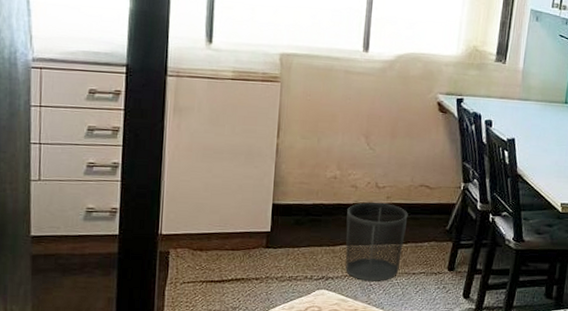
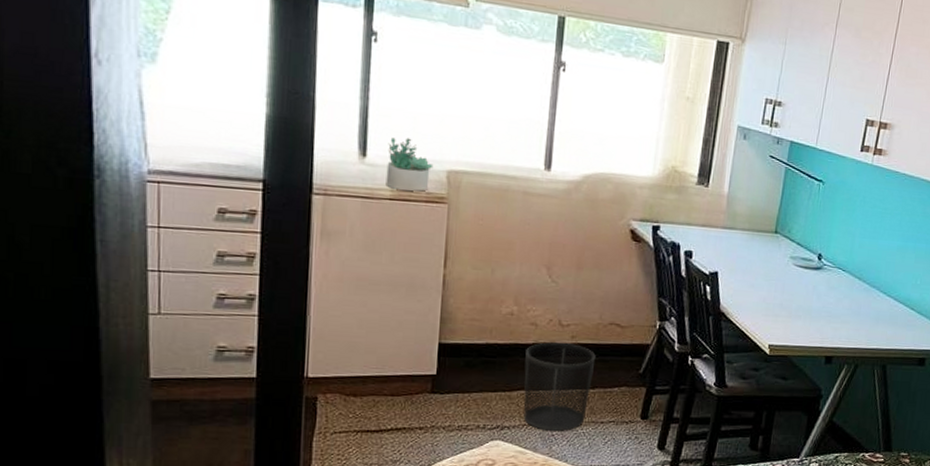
succulent plant: none [228,26,269,73] -> present [386,137,434,192]

